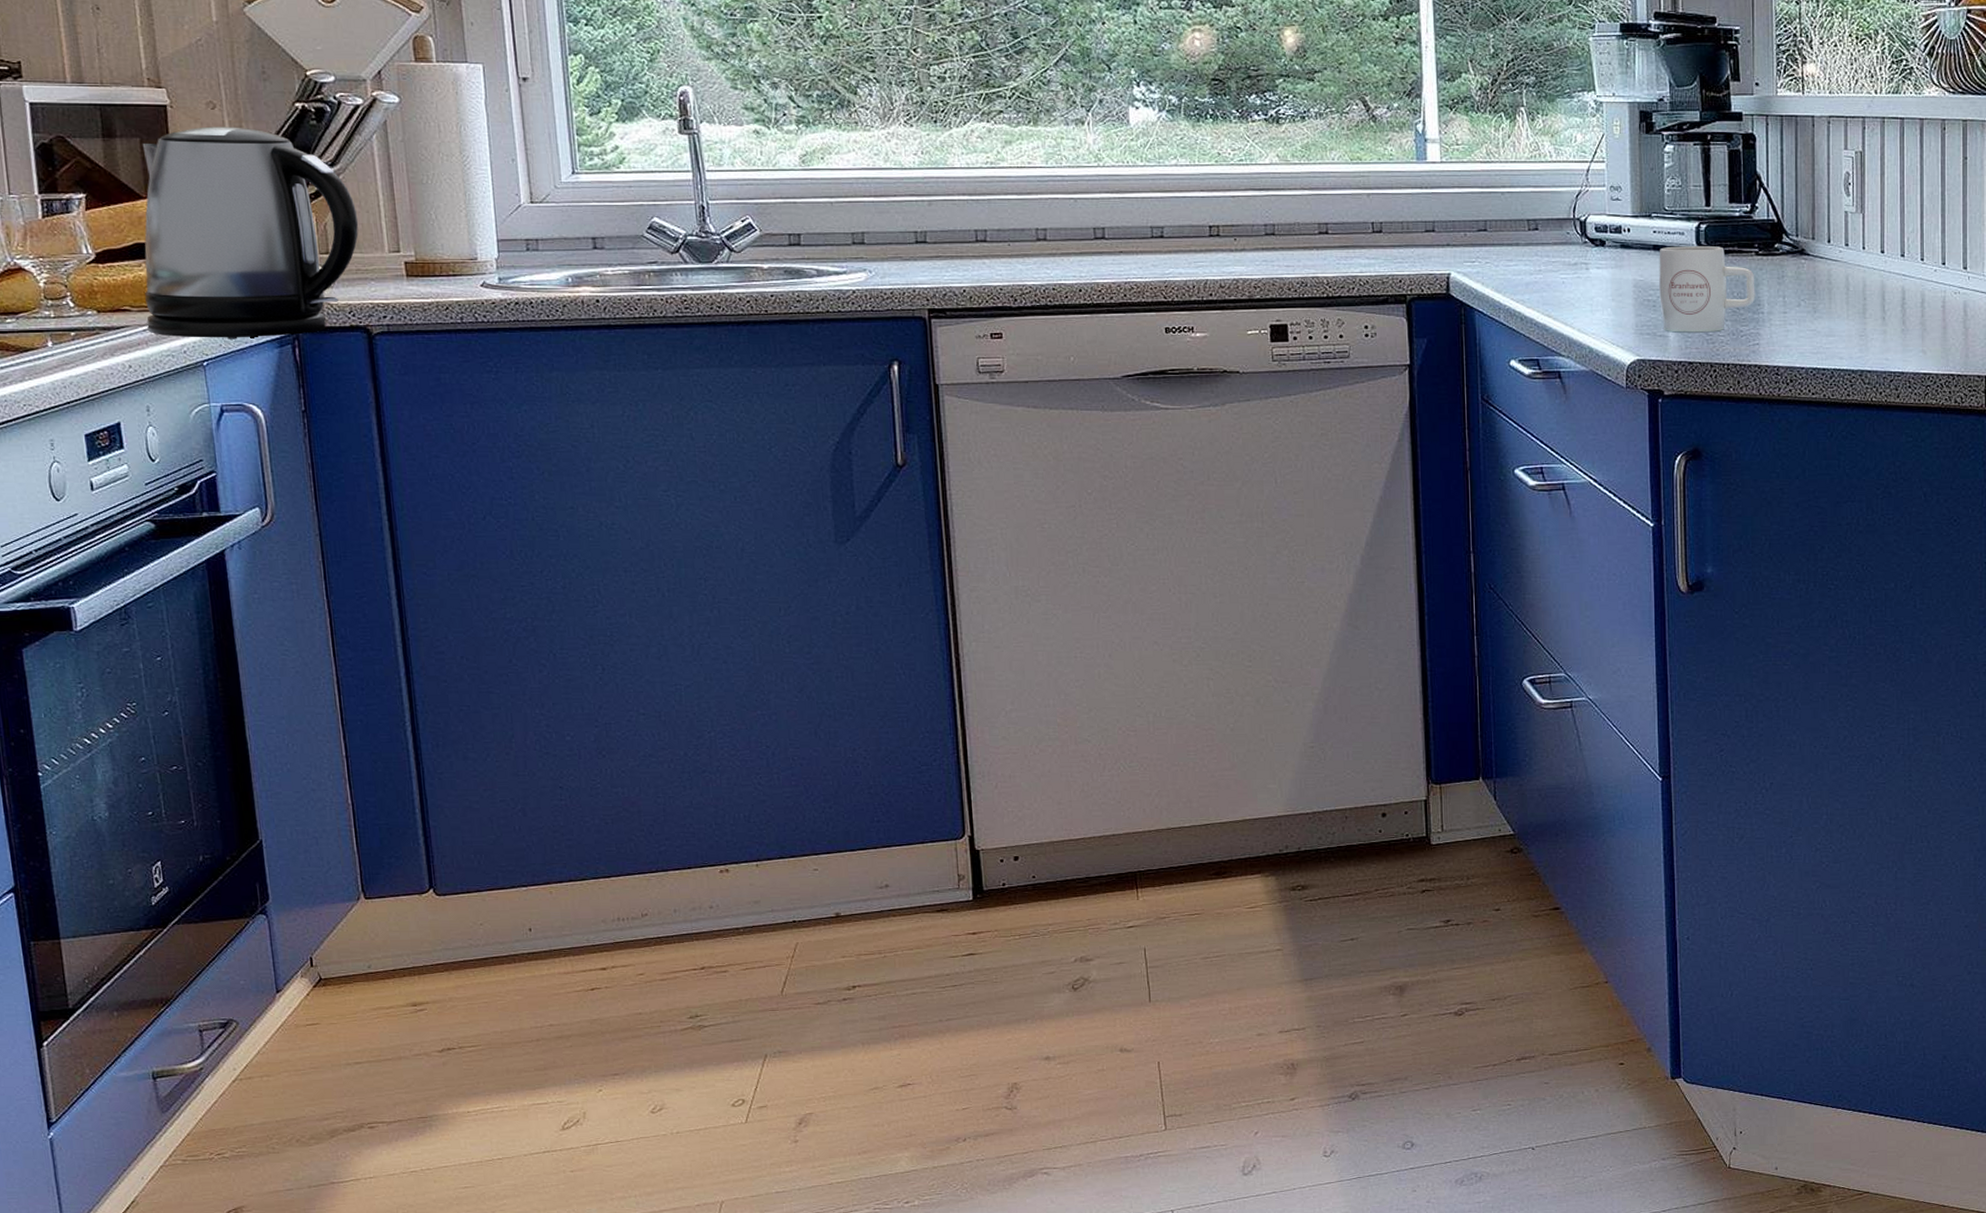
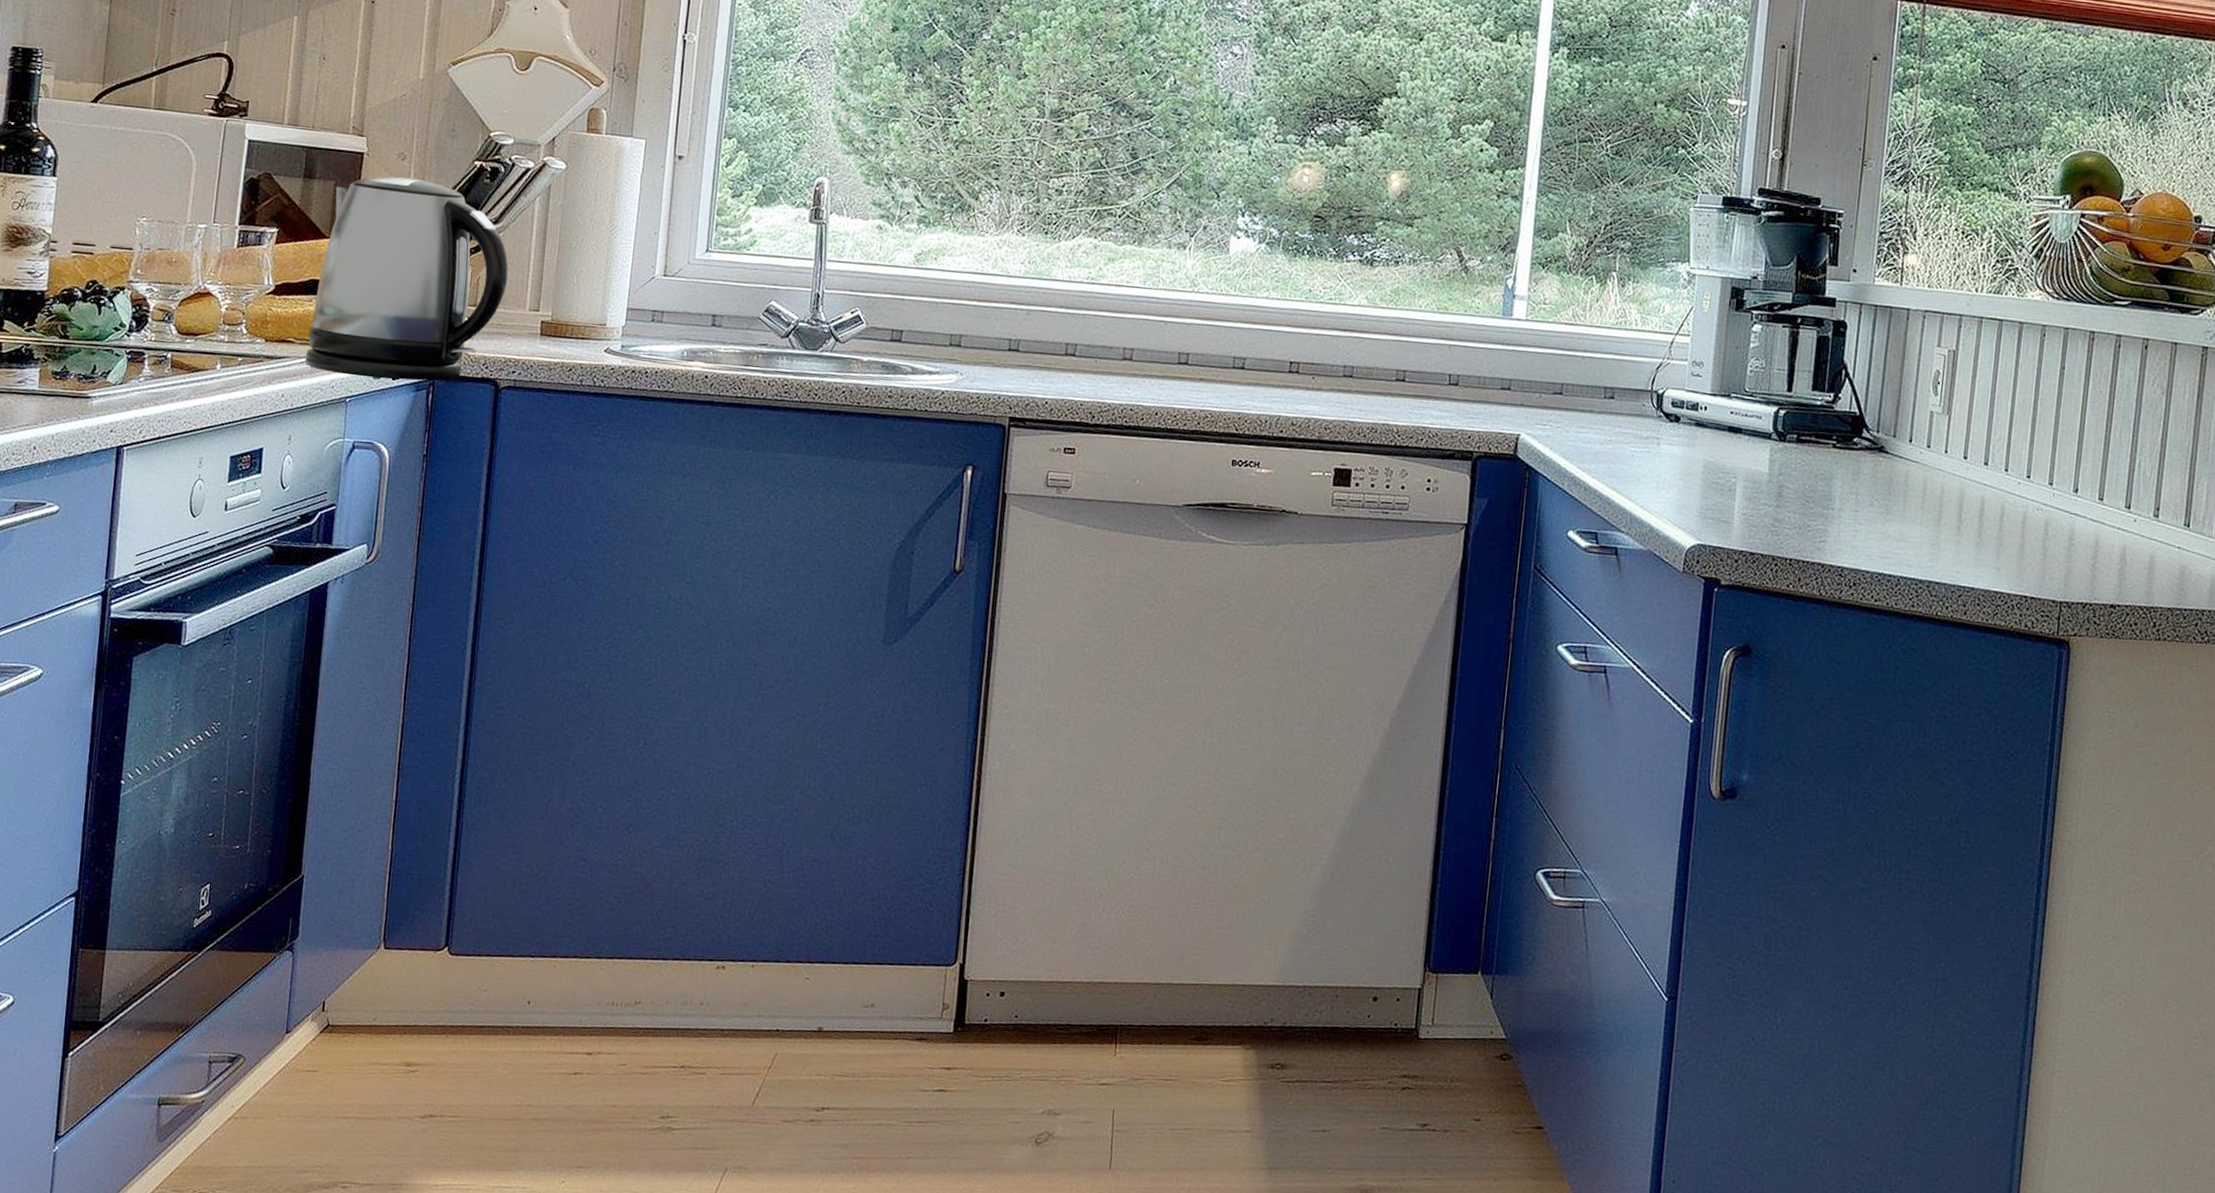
mug: present [1658,246,1756,334] -> none [1727,429,1830,524]

